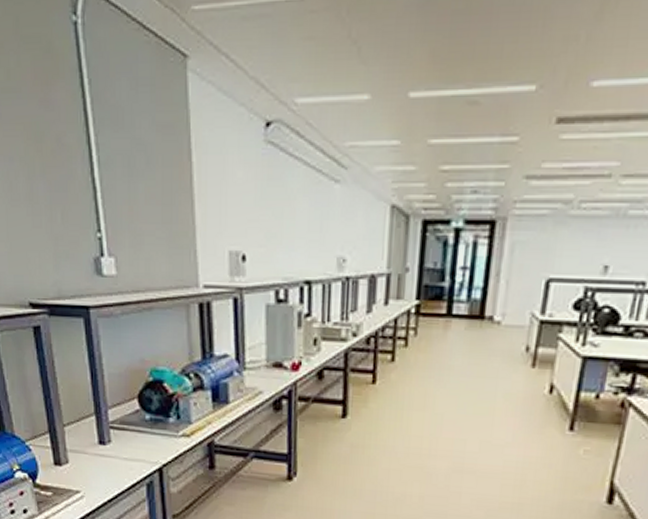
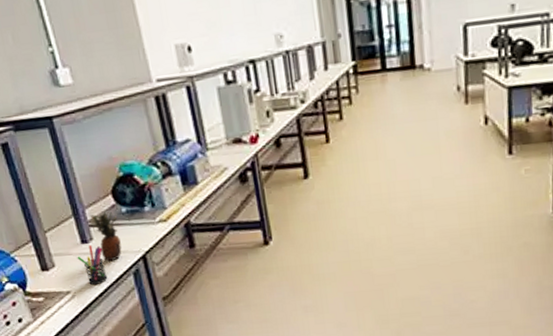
pen holder: none [92,447,120,490] -> present [77,245,108,286]
fruit: none [110,415,139,468] -> present [89,210,122,262]

